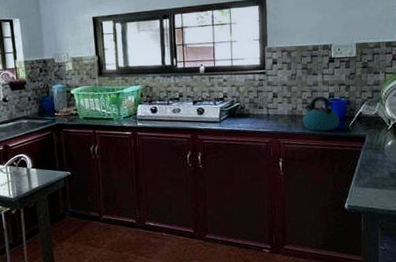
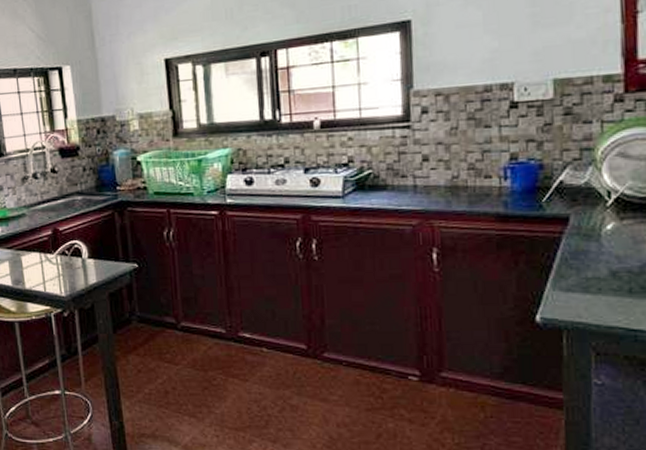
kettle: present [303,96,340,131] -> none [468,158,527,209]

